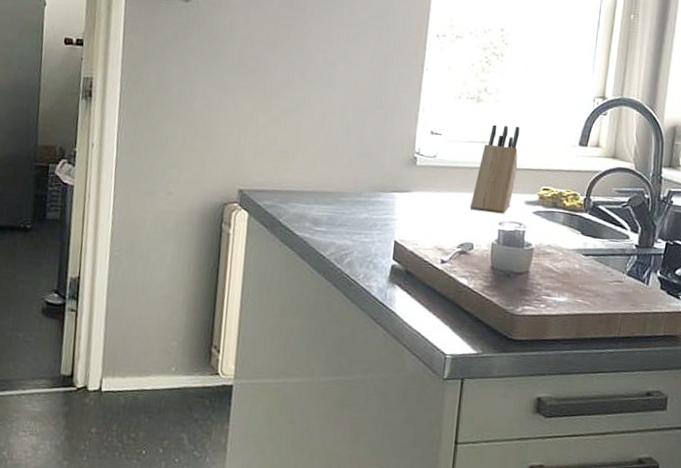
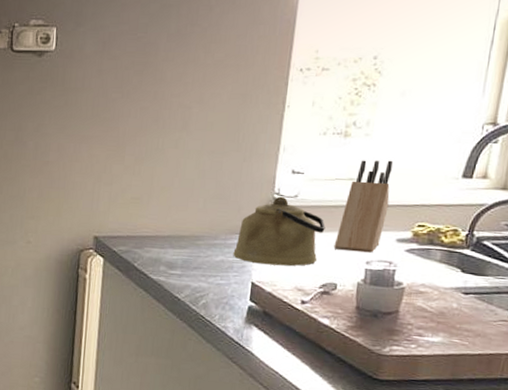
kettle: none [376,156,462,226] -> present [233,196,326,266]

